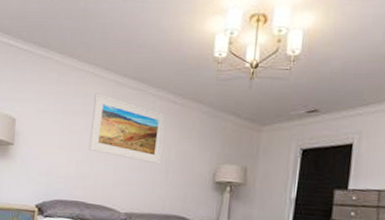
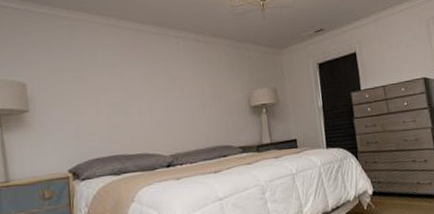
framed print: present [88,93,166,164] -> none [114,43,197,102]

